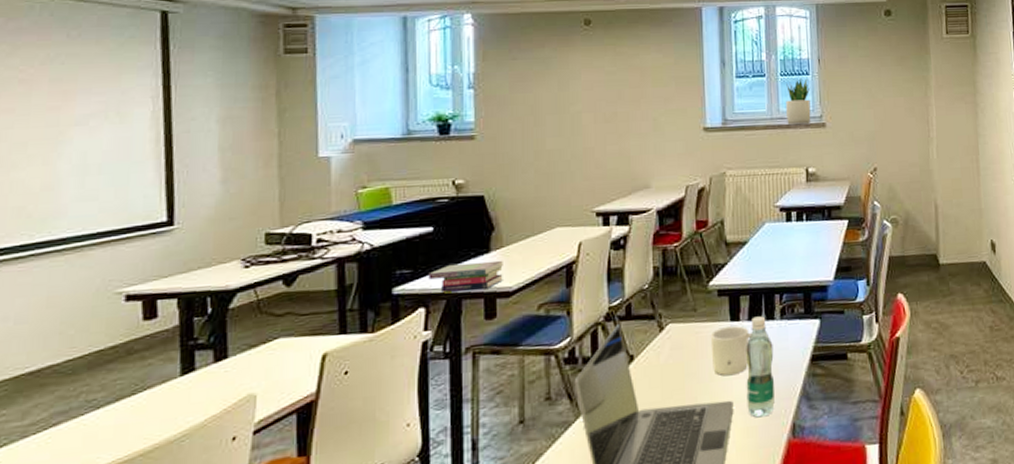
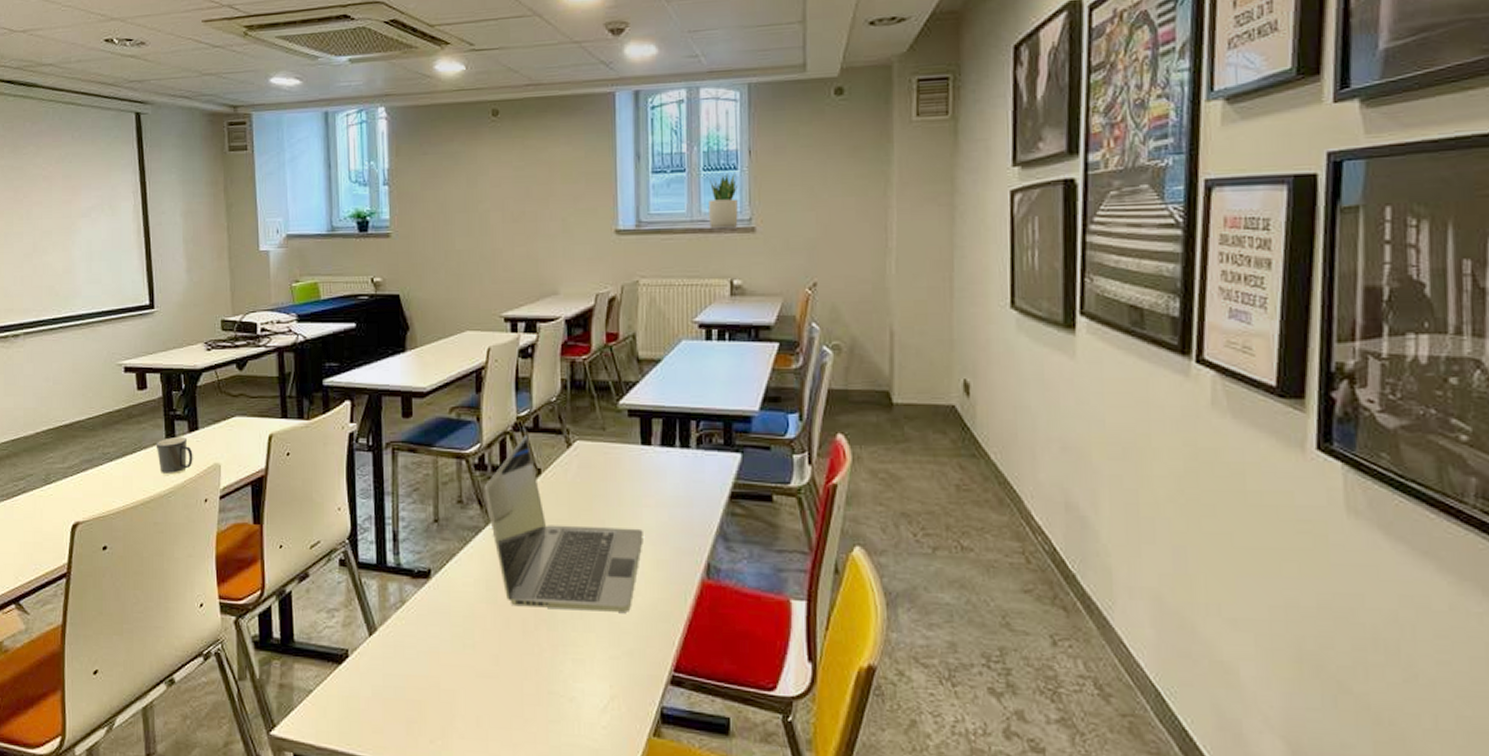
mug: none [166,369,219,418] -> present [155,437,193,476]
books: present [428,260,503,293] -> none [353,360,418,387]
mug: present [710,326,752,376] -> none [619,450,665,503]
bottle: present [746,316,775,418] -> none [657,443,688,552]

